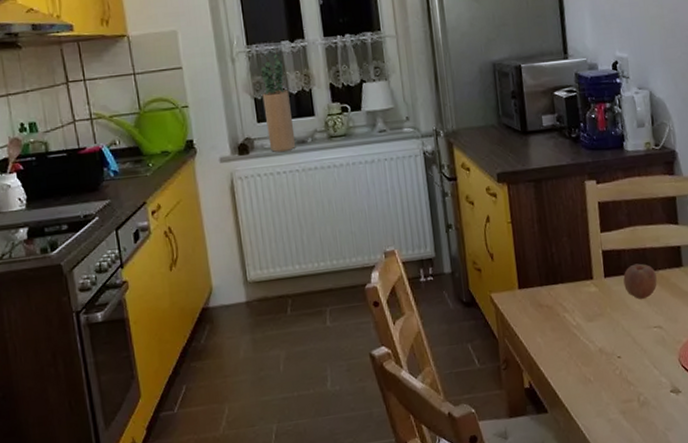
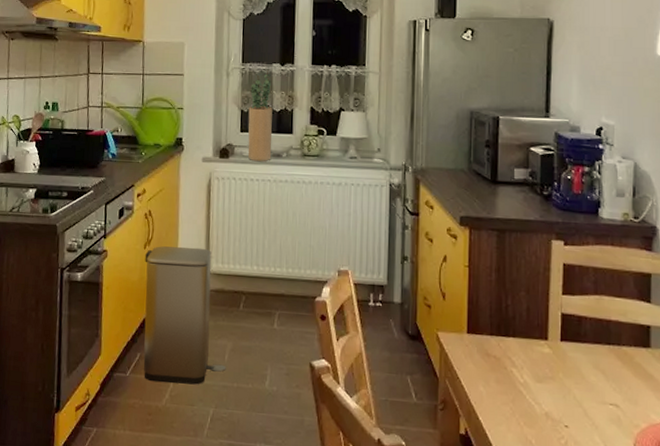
pedal bin: none [172,257,283,412] -> present [143,246,226,385]
fruit: present [623,263,657,300] -> none [581,334,619,372]

